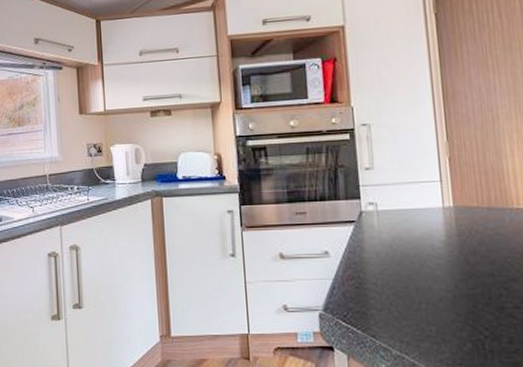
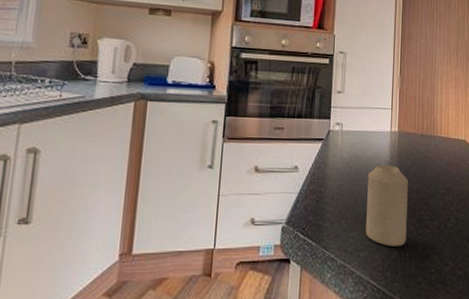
candle: none [419,245,483,338] -> present [366,165,408,246]

